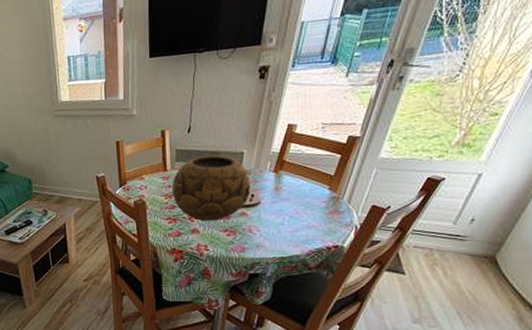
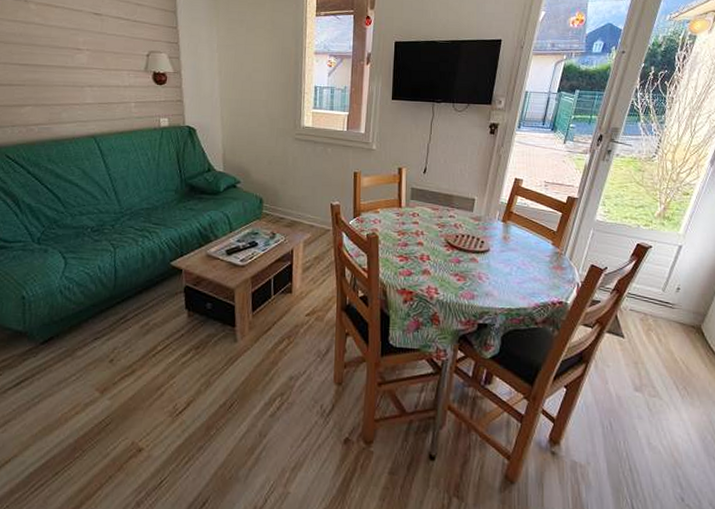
decorative bowl: present [171,155,251,222] -> none [405,197,481,264]

